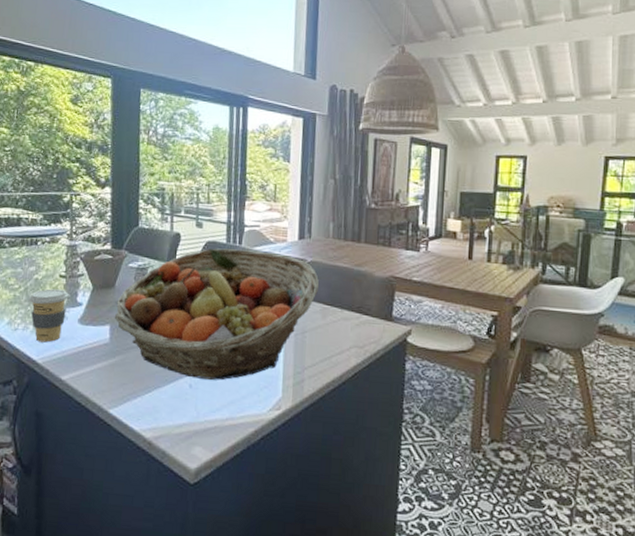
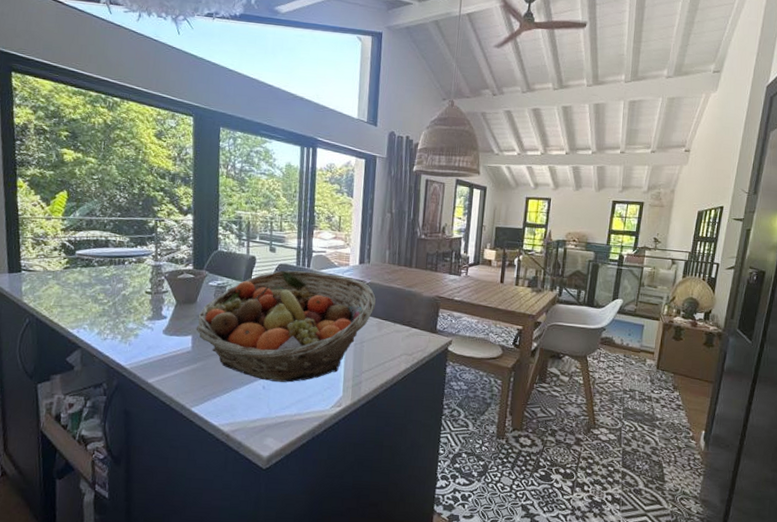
coffee cup: present [28,288,69,343] -> none [116,303,155,351]

